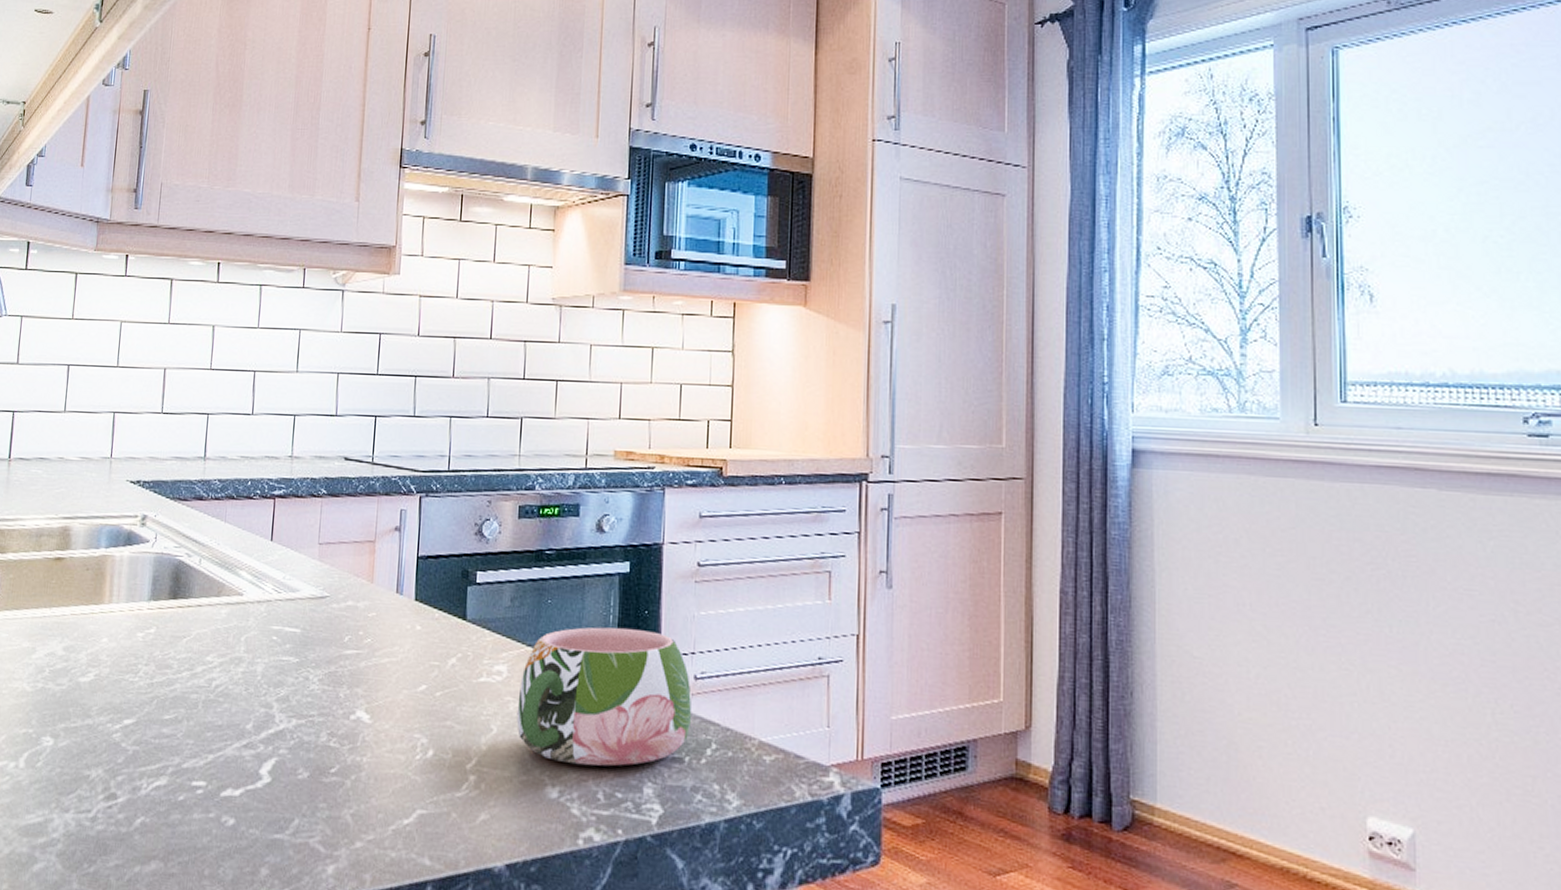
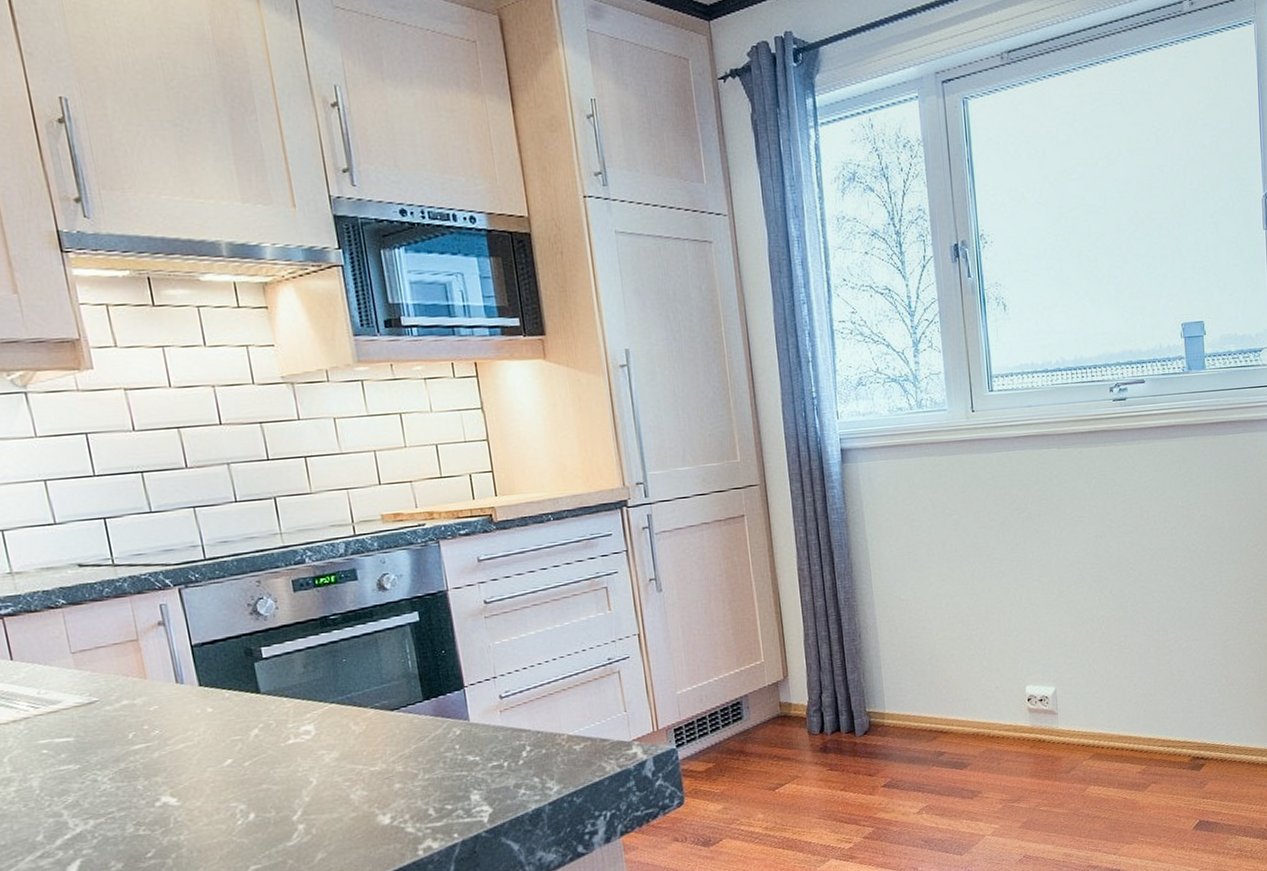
mug: present [517,627,692,767] -> none [330,666,505,794]

